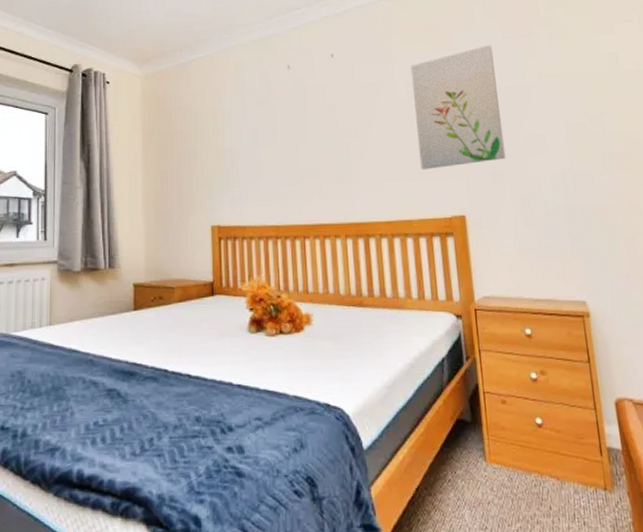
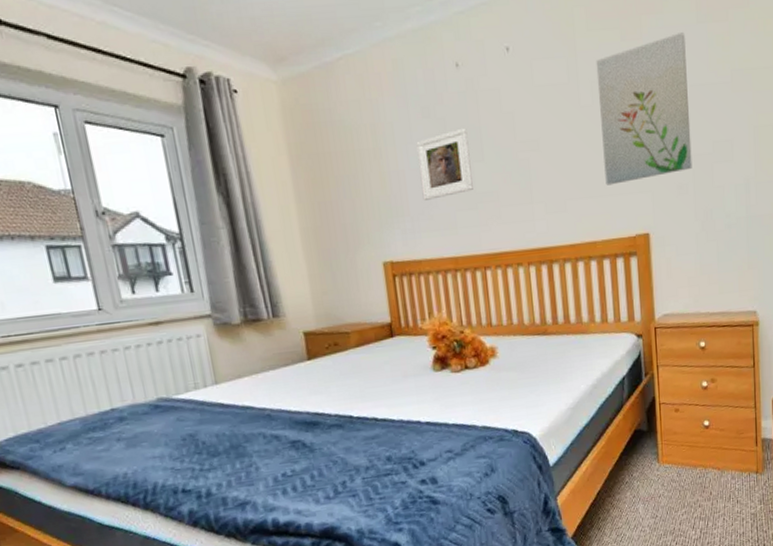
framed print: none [249,116,297,174] -> present [416,127,473,200]

